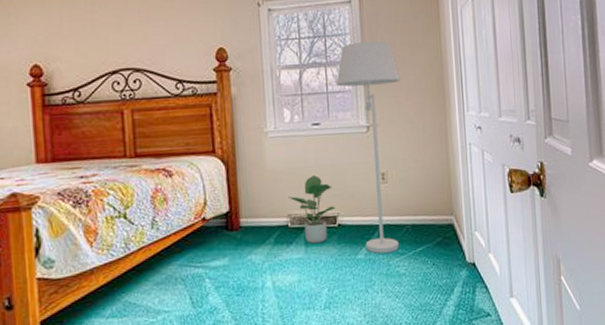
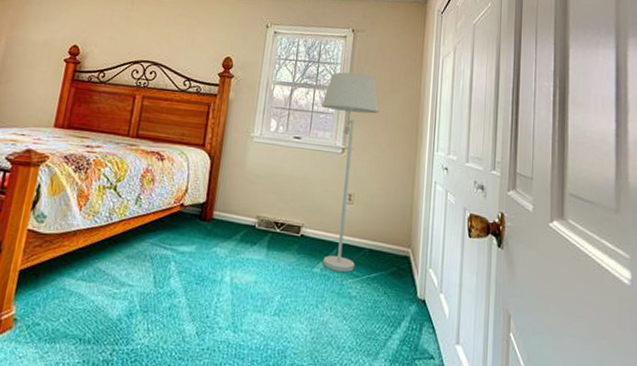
potted plant: present [288,175,336,244] -> none [260,184,301,250]

